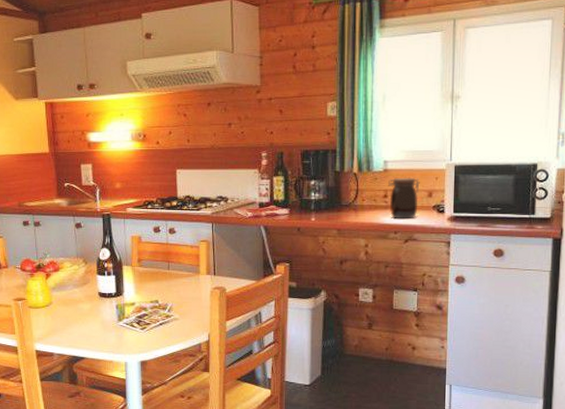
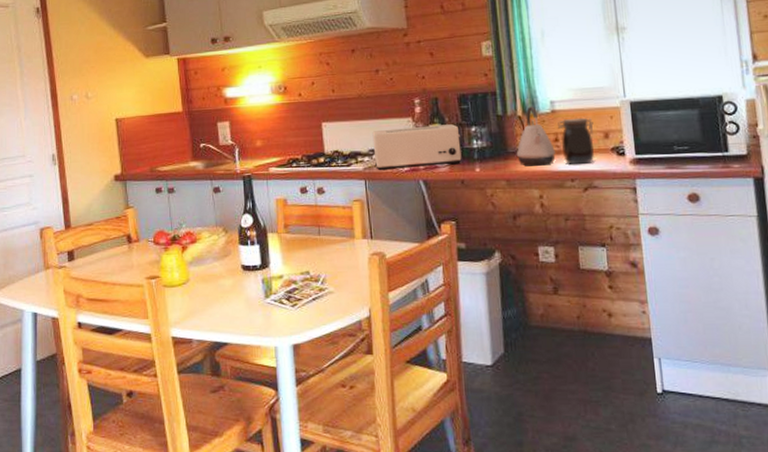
toaster: none [221,177,300,216] -> present [372,124,462,171]
kettle: none [348,164,383,218] -> present [516,106,556,166]

